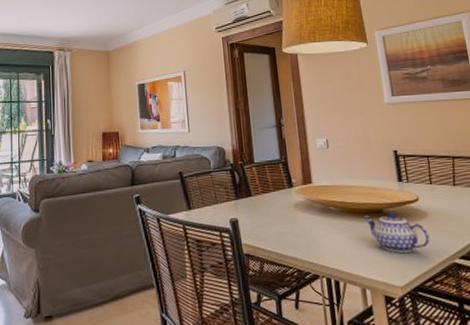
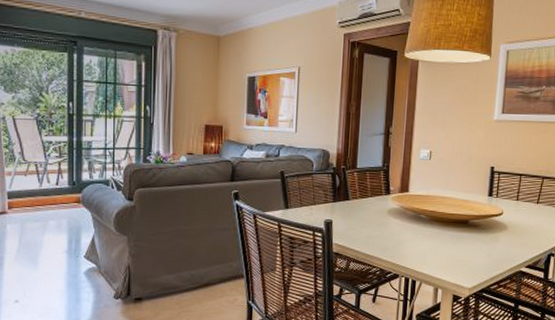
teapot: present [363,212,430,253] -> none [449,223,505,260]

